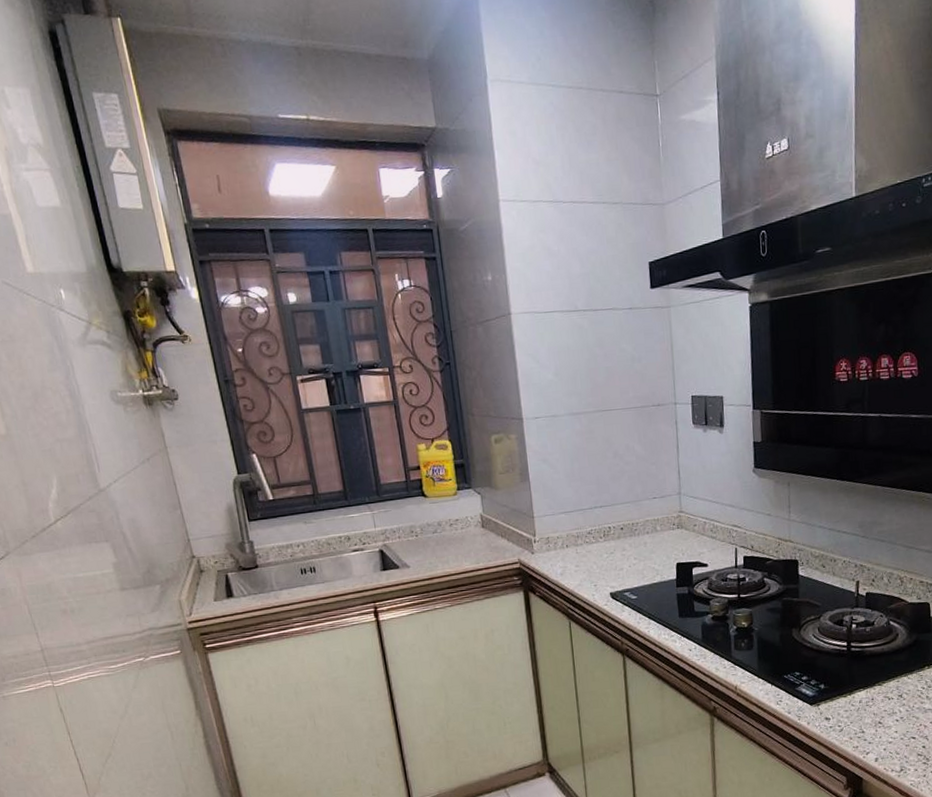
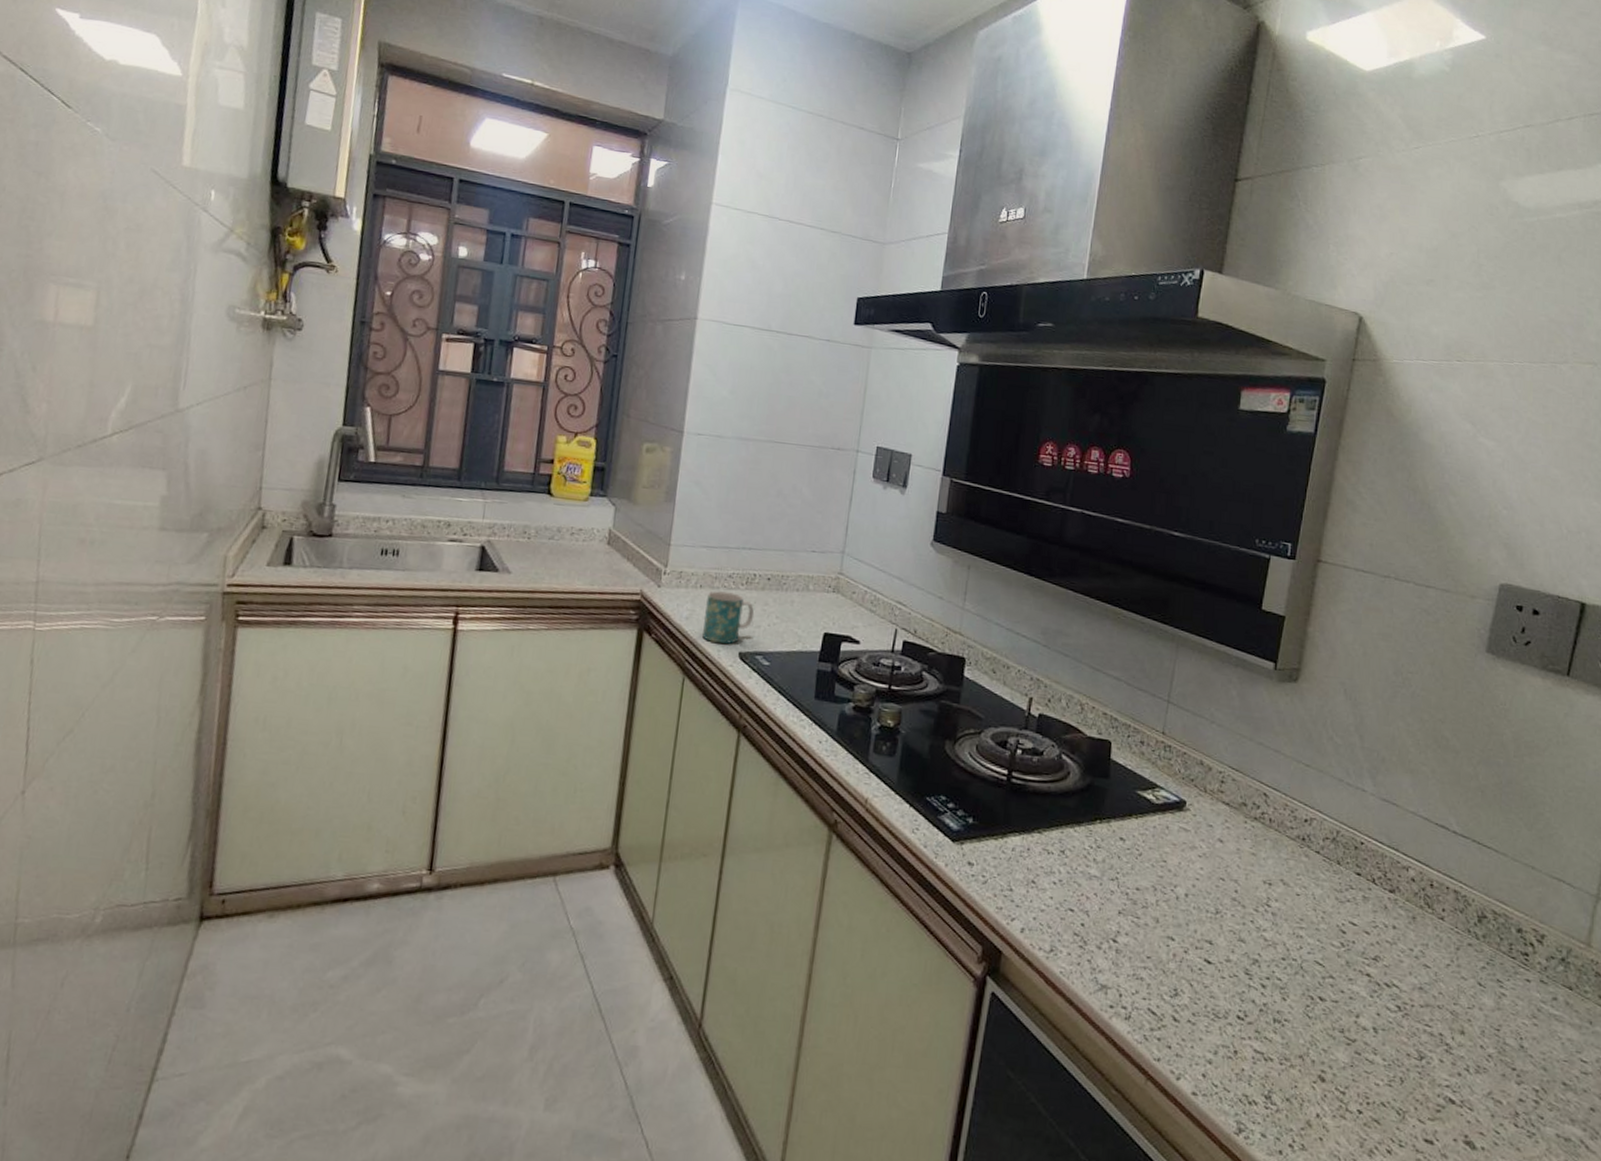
mug: none [574,546,616,589] -> present [702,591,754,644]

